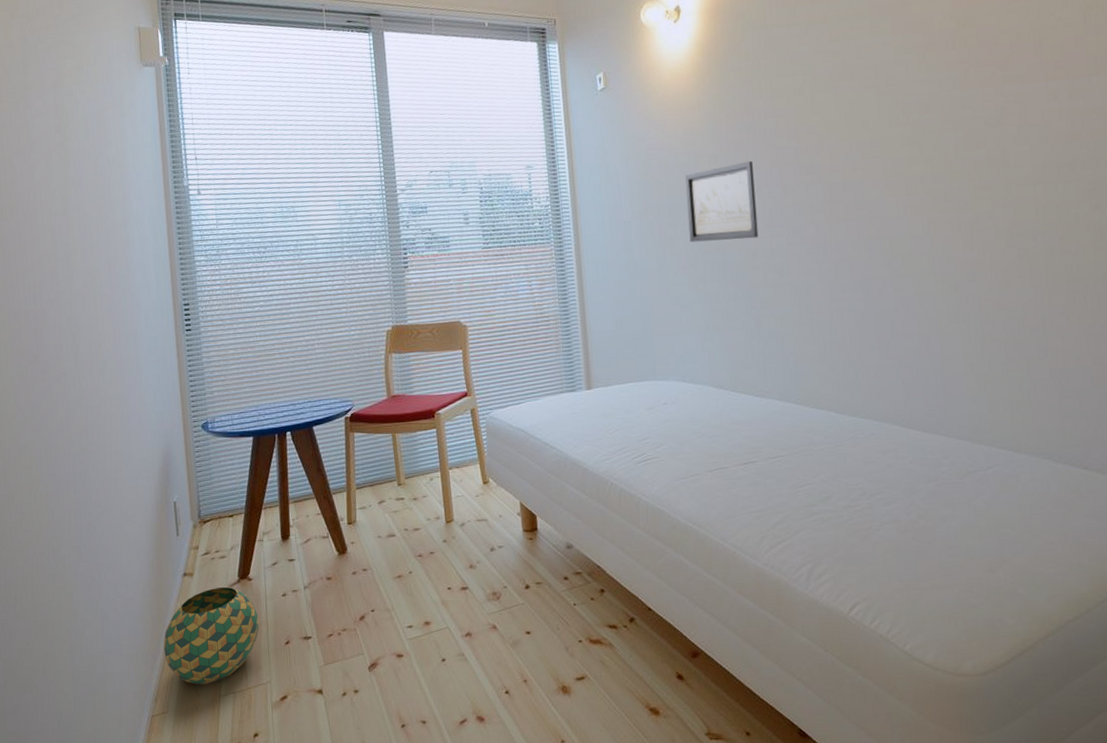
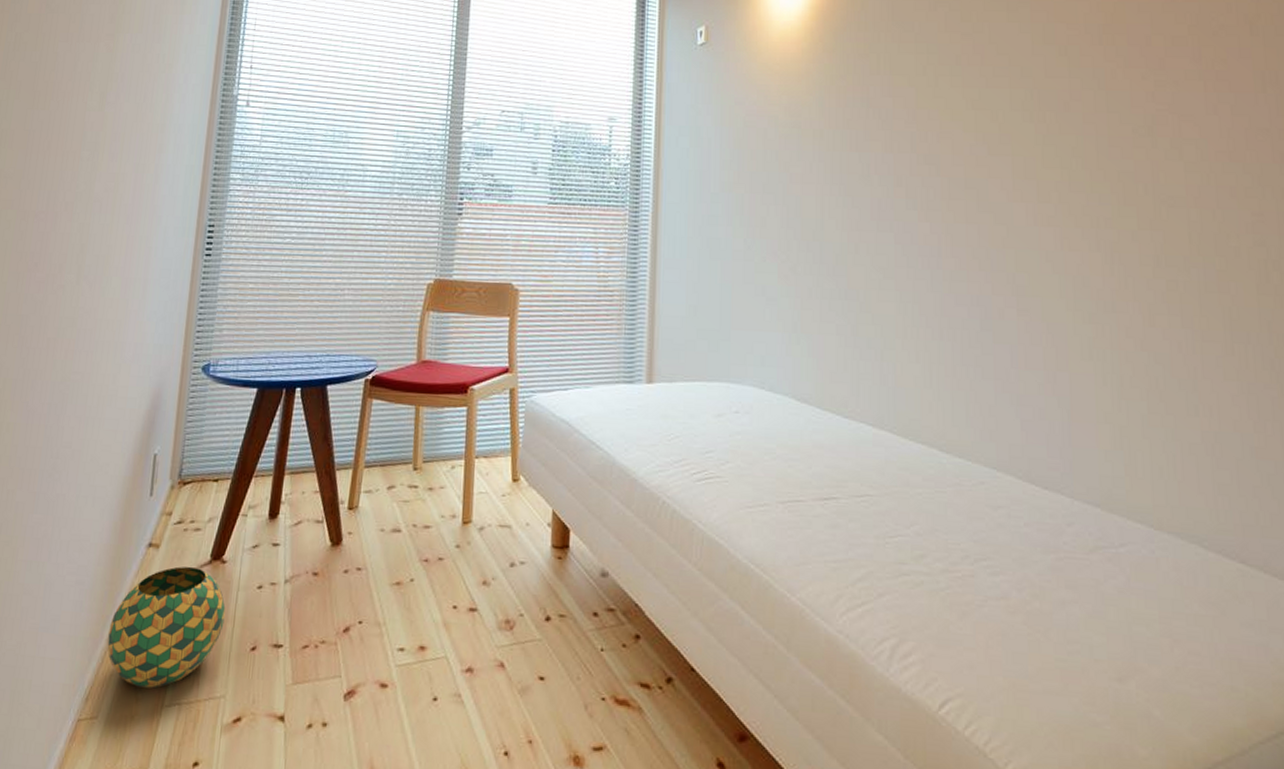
wall art: present [684,160,759,243] -> none [784,141,863,230]

